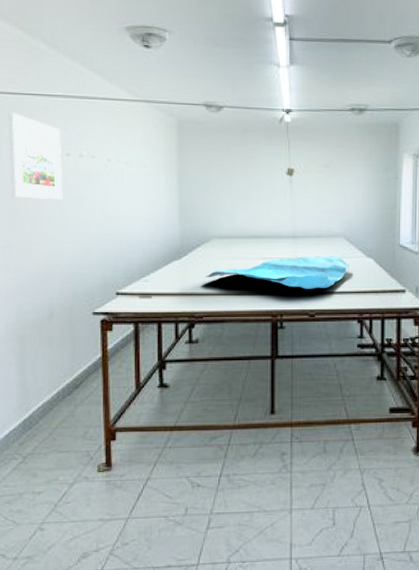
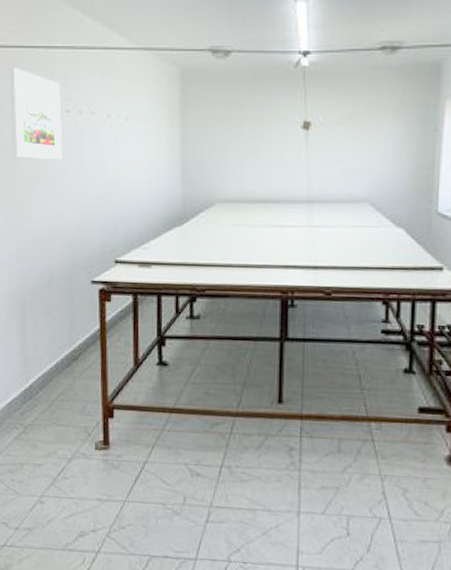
fabric roll: present [205,256,351,289] -> none [208,224,377,263]

